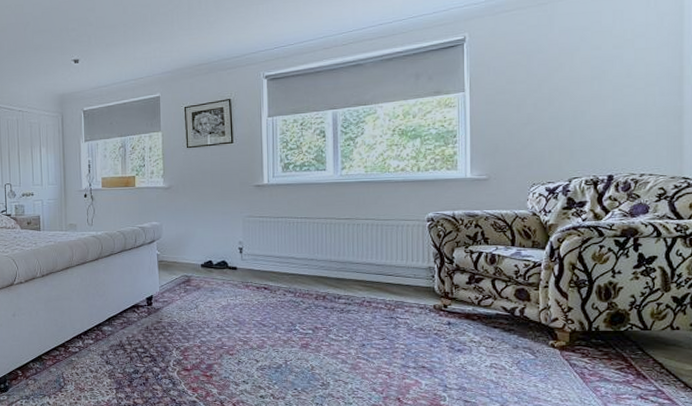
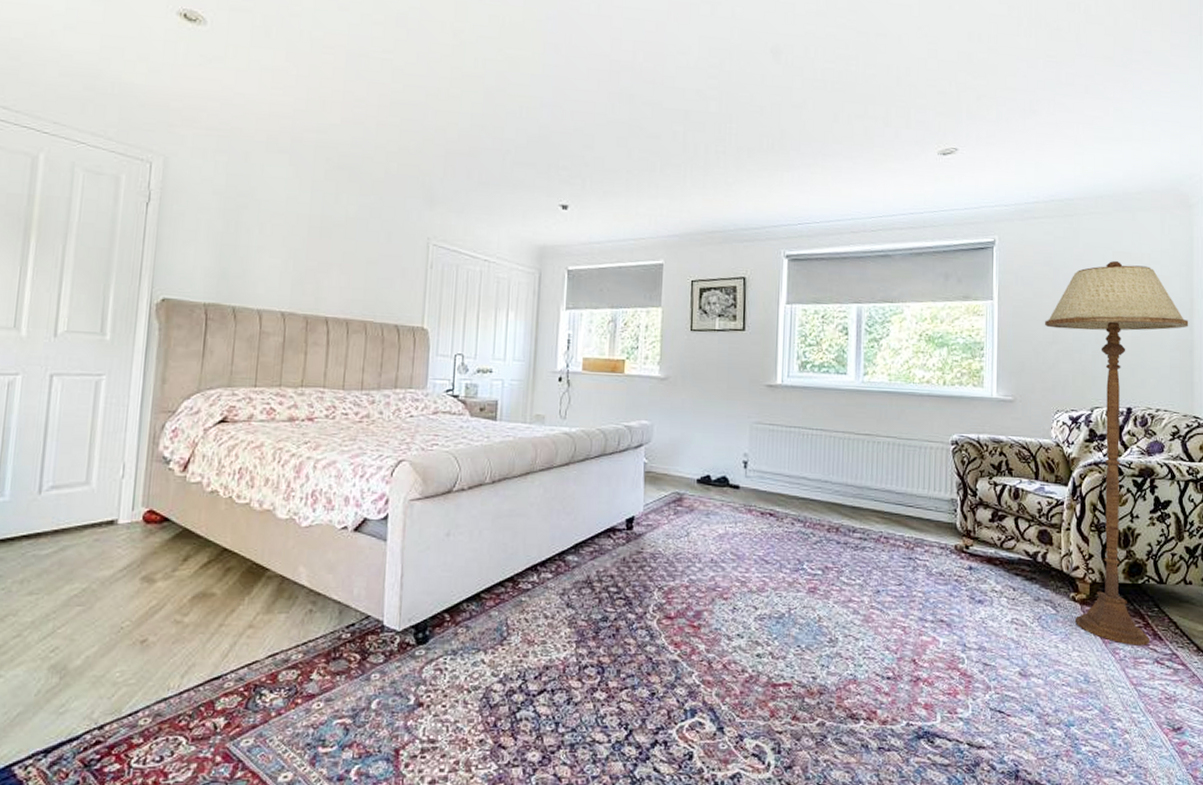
floor lamp: none [519,39,678,384] -> present [1045,260,1189,646]

